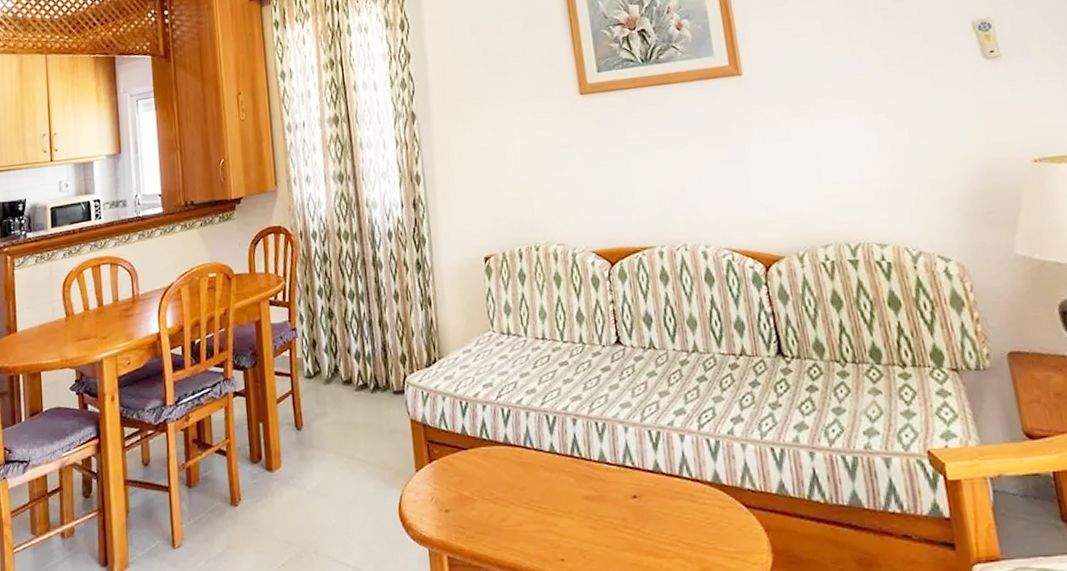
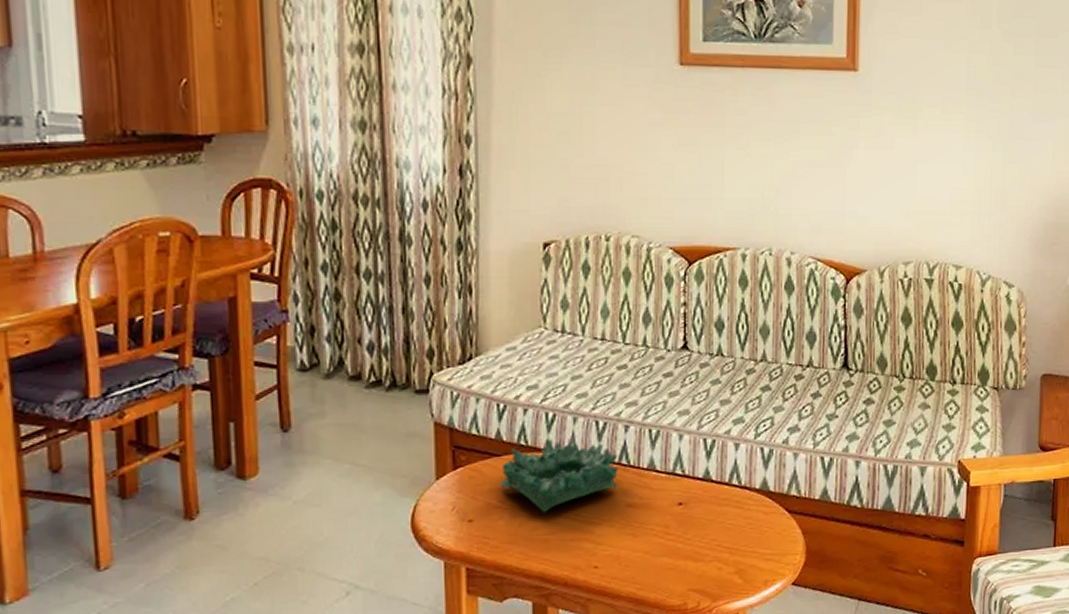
decorative bowl: none [469,433,573,505] -> present [500,439,620,514]

